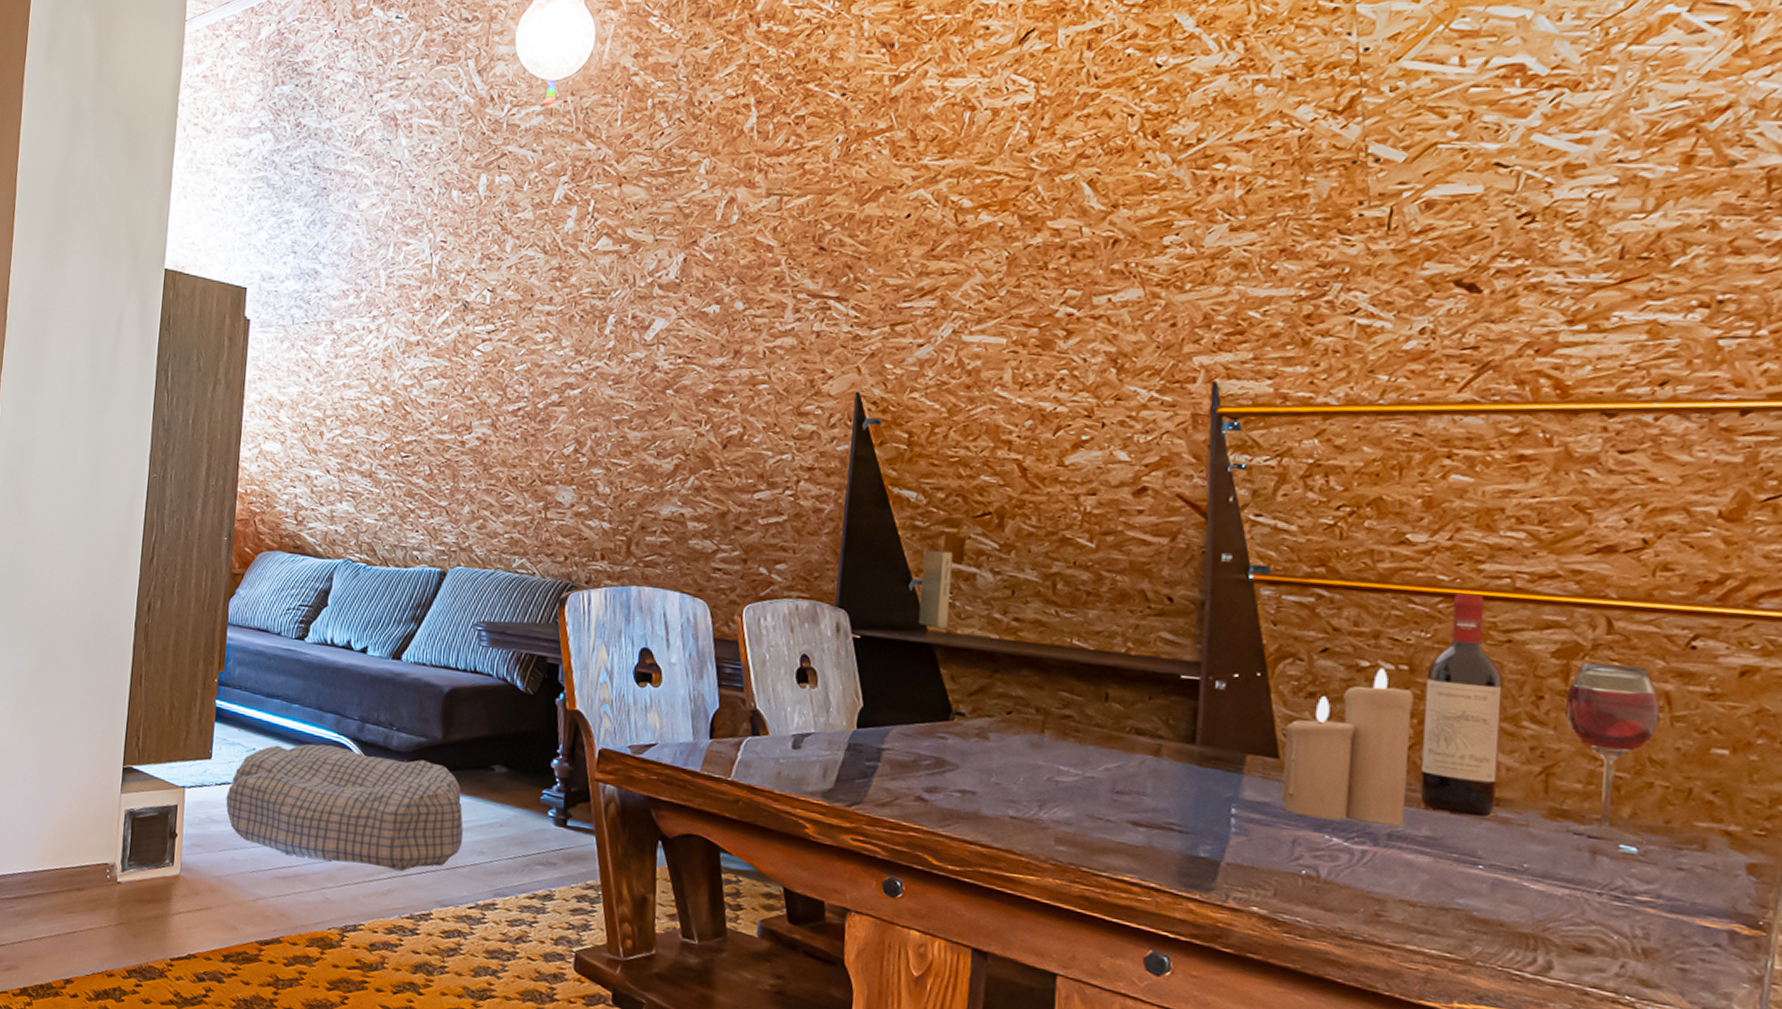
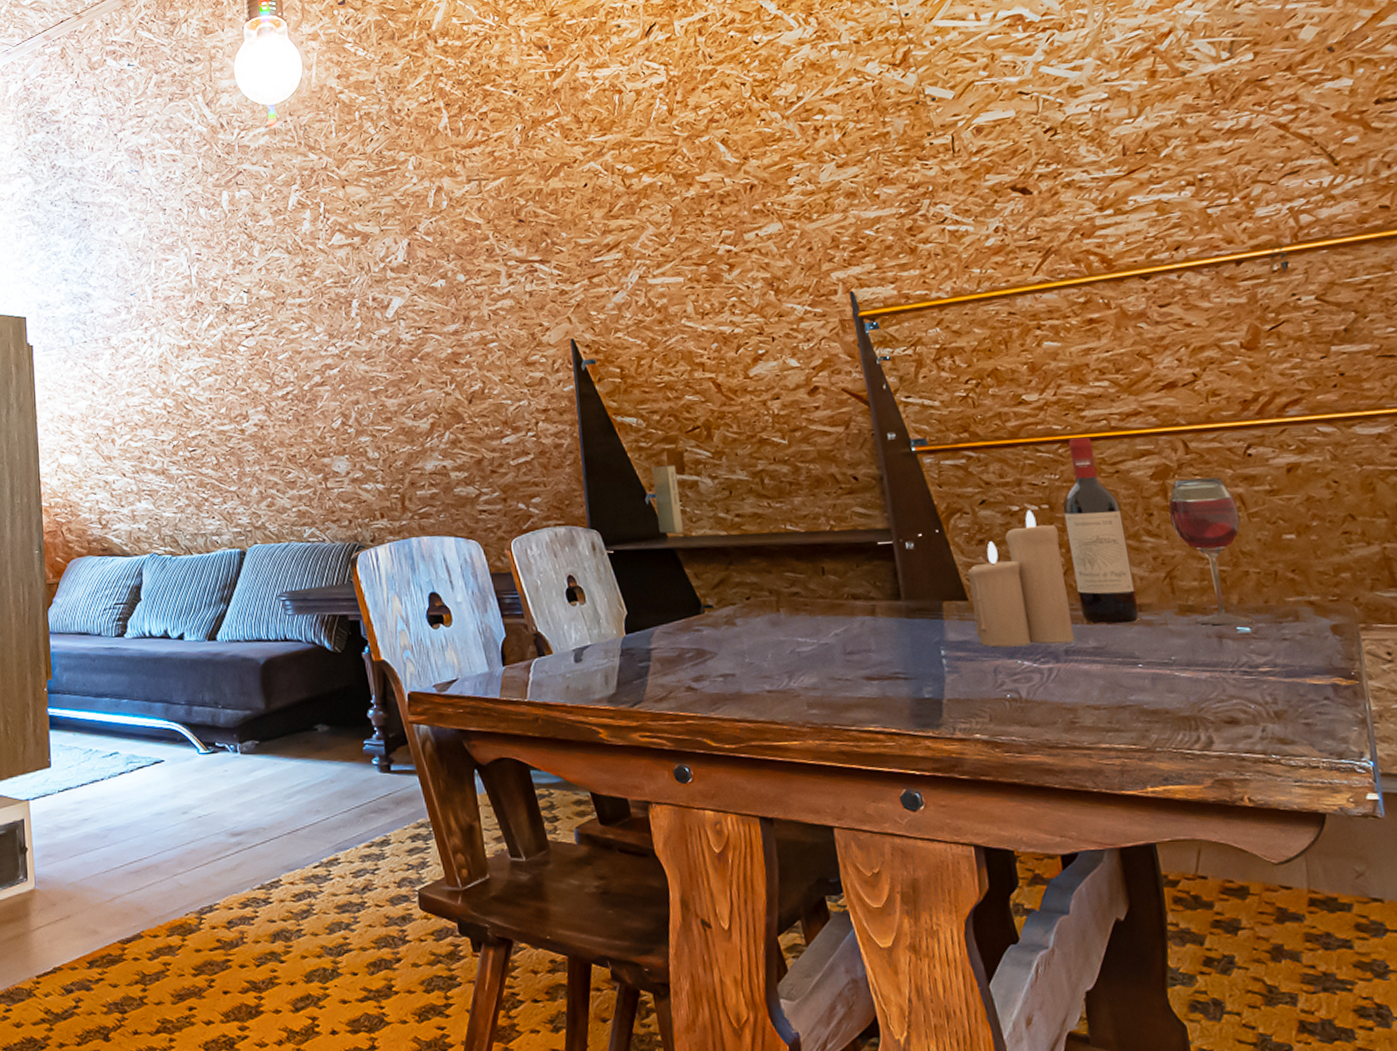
dog bed: present [226,743,463,871] -> none [70,732,299,848]

